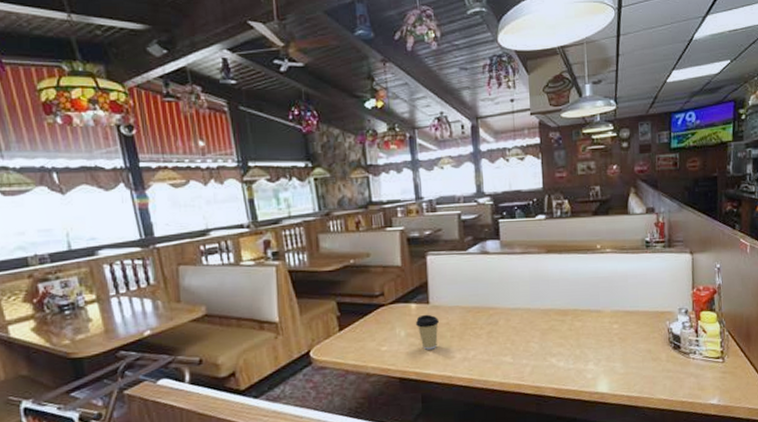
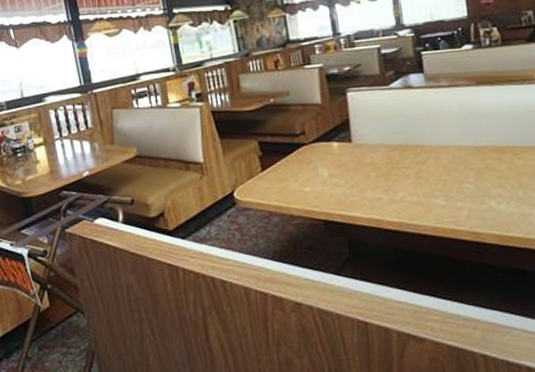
coffee cup: present [415,314,439,350] -> none [338,153,363,191]

